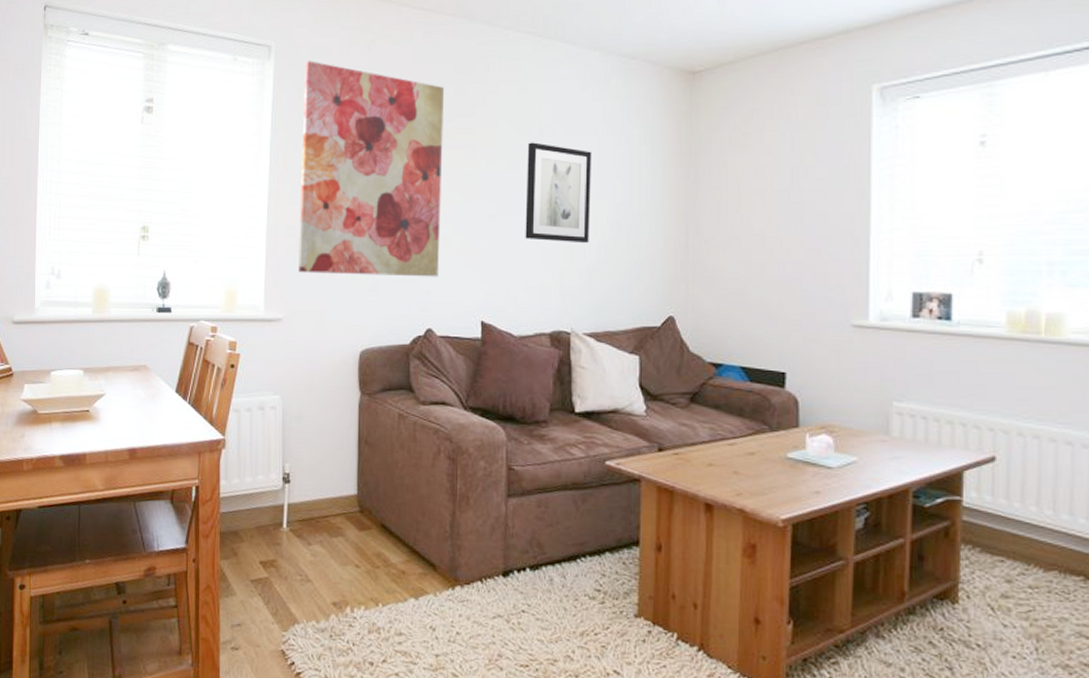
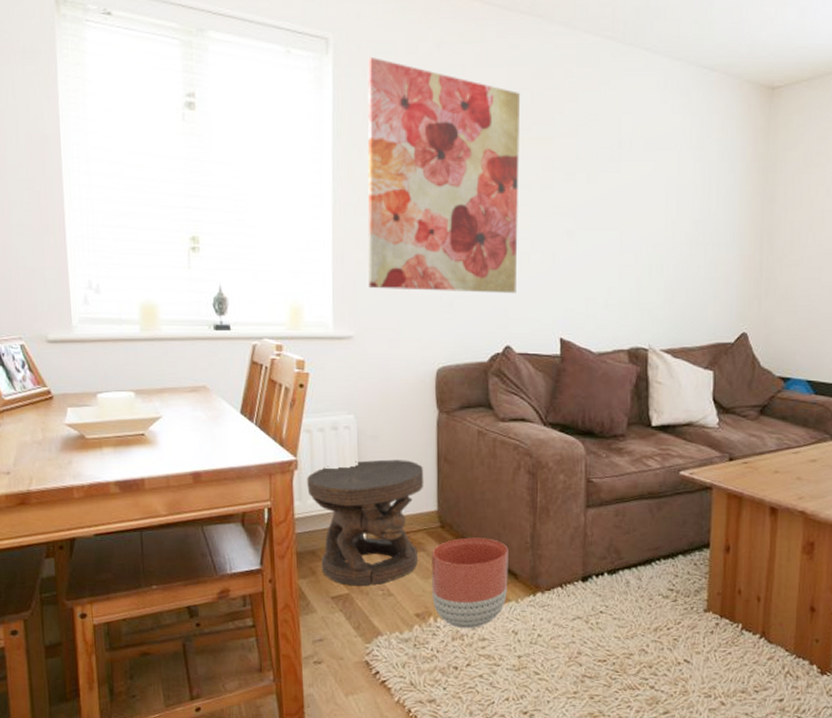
carved stool: none [233,440,345,570] -> present [307,459,424,586]
planter: none [350,523,427,622] -> present [432,537,508,629]
wall art: present [525,142,592,244] -> none [604,155,672,261]

